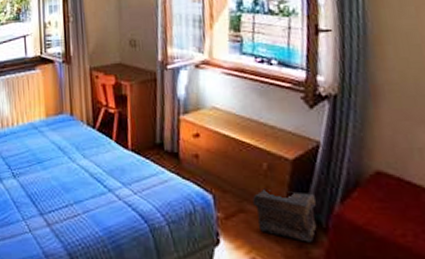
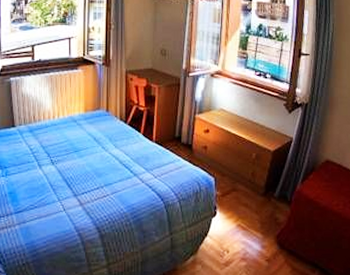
pouch: present [252,188,317,242] -> none [243,172,286,212]

